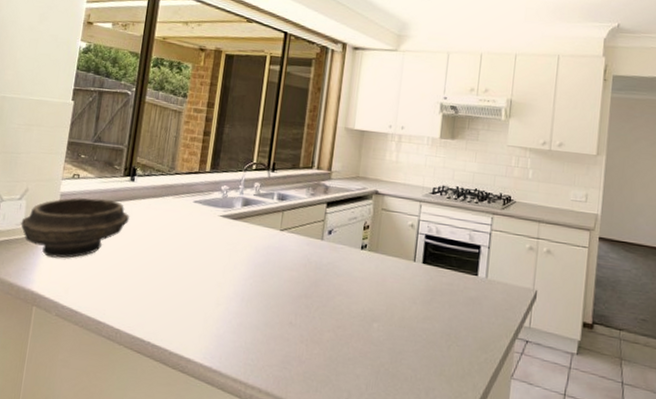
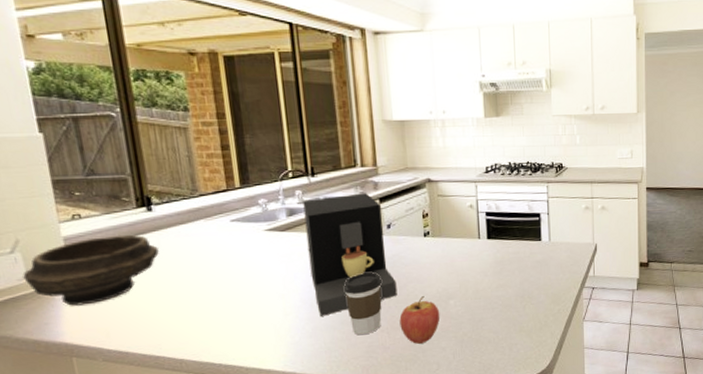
coffee maker: none [247,193,327,314] -> present [303,193,398,316]
coffee cup: none [273,275,312,343] -> present [343,272,382,335]
fruit: none [319,312,362,365] -> present [399,296,440,344]

